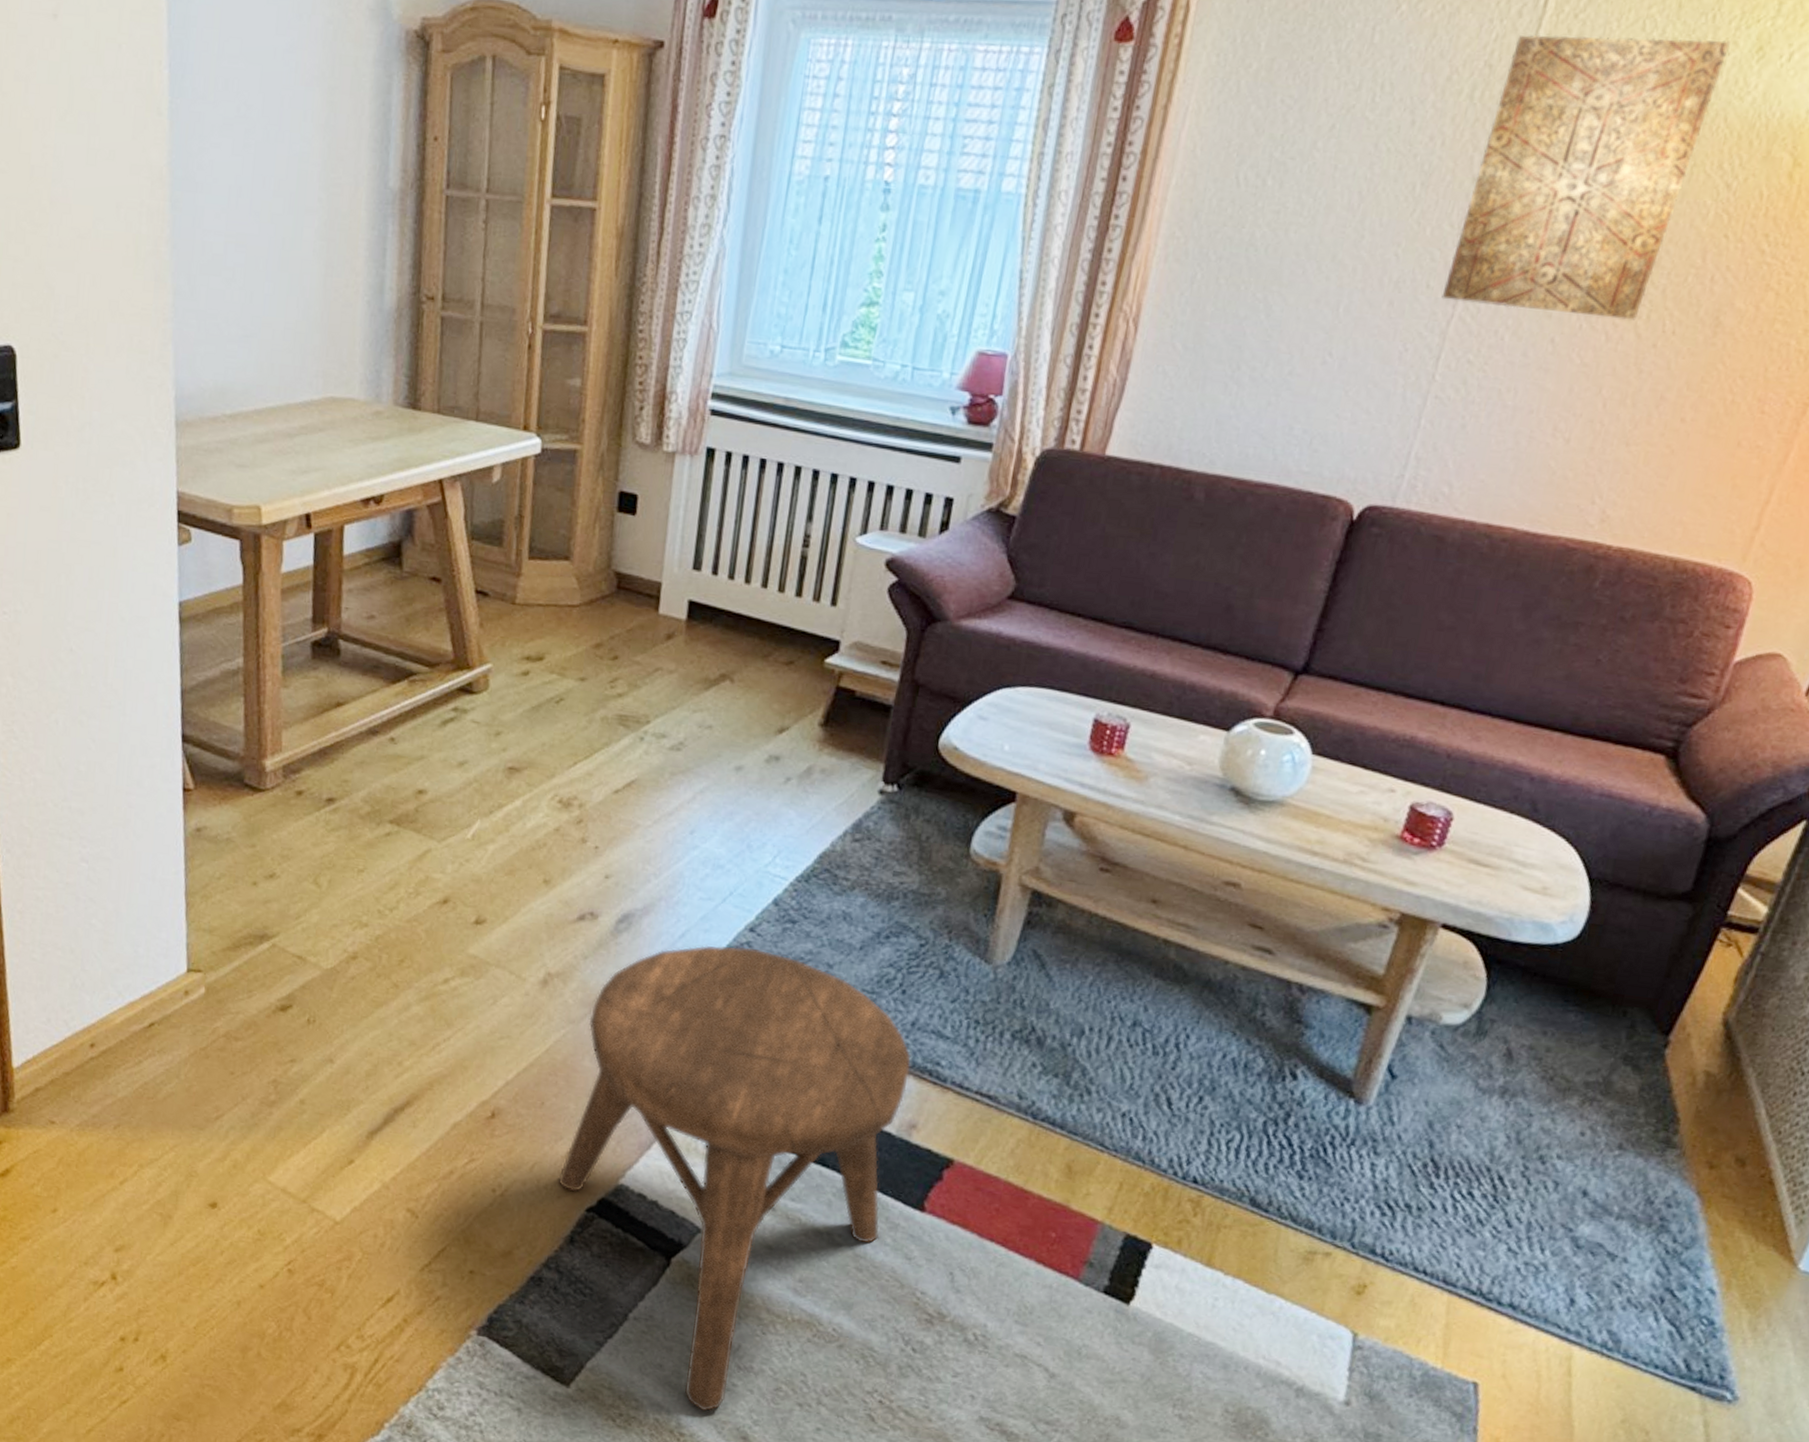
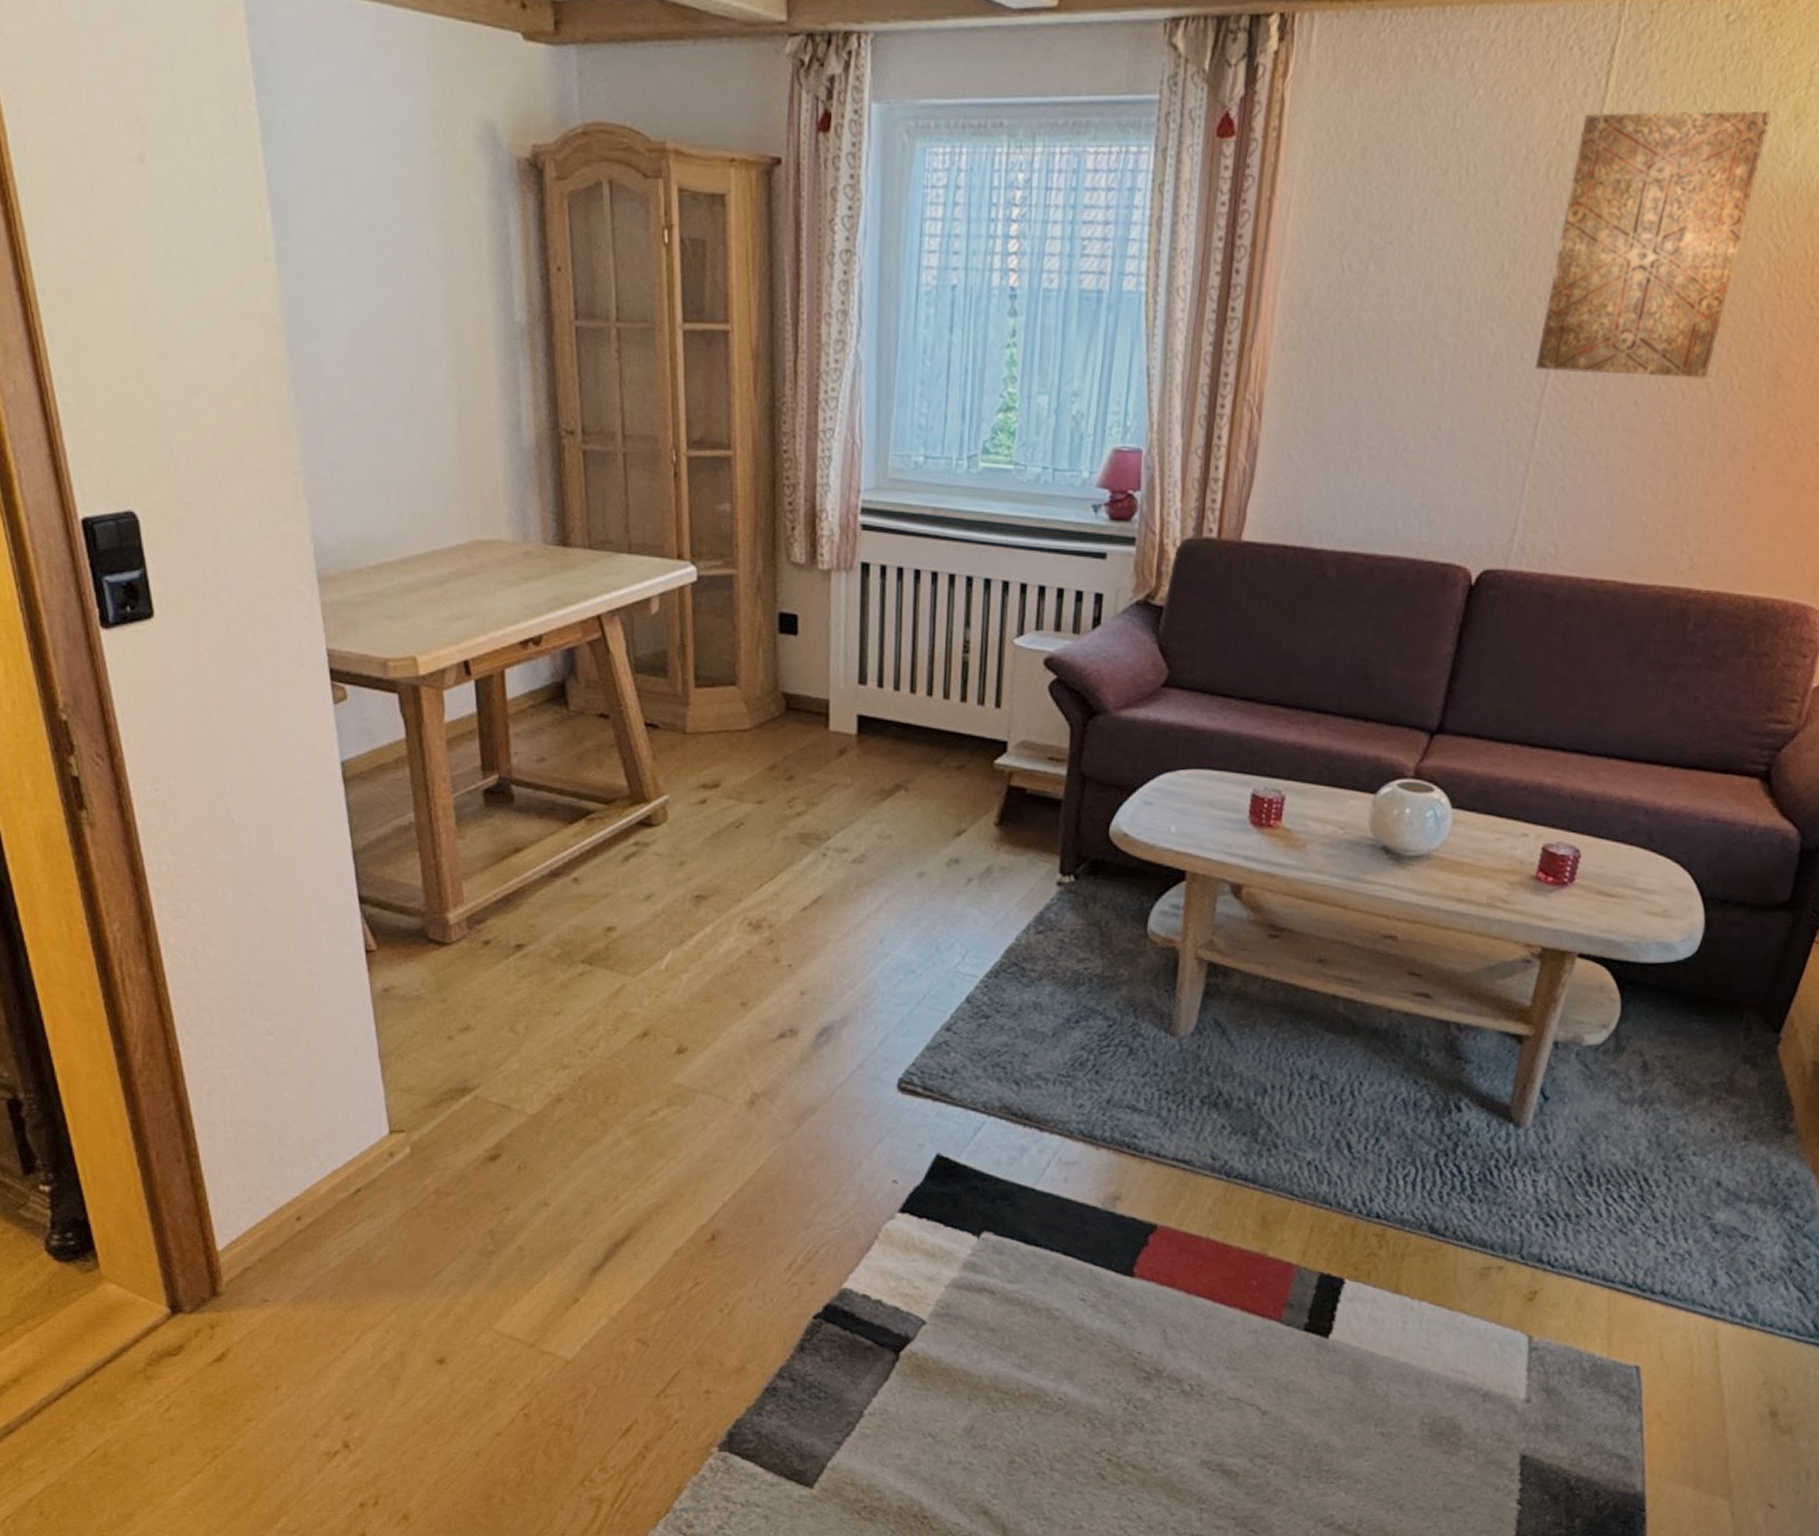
stool: present [558,945,912,1411] -> none [783,1046,1110,1493]

